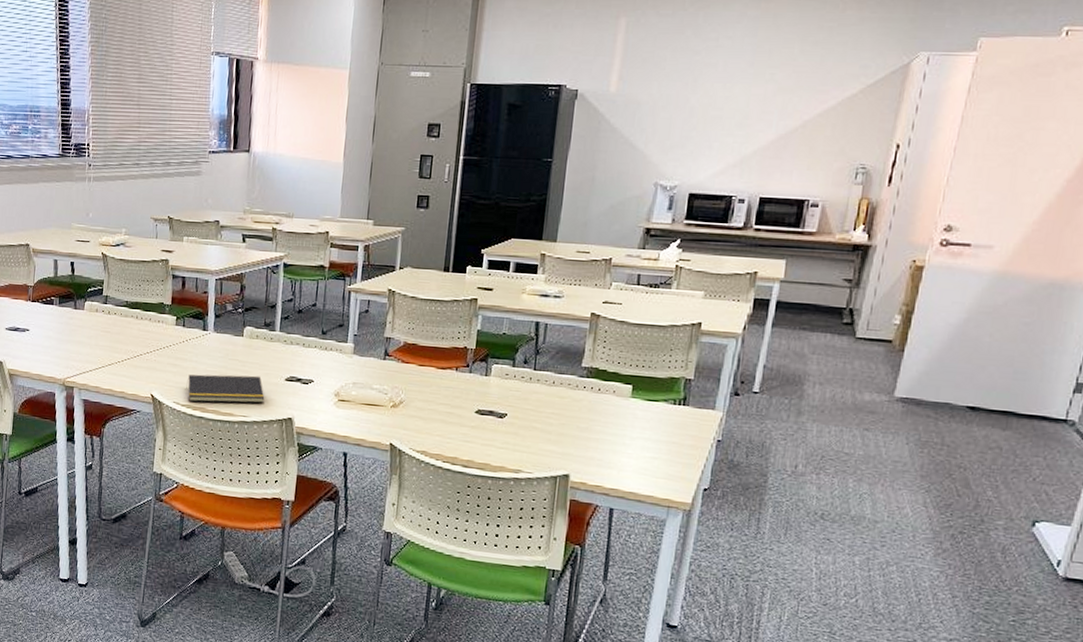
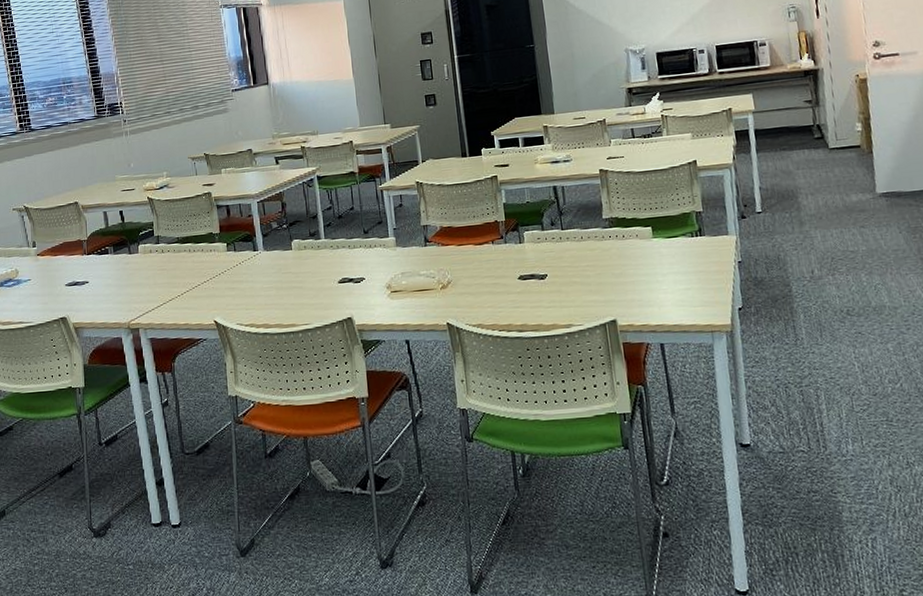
notepad: present [186,374,265,403] -> none [246,283,323,320]

